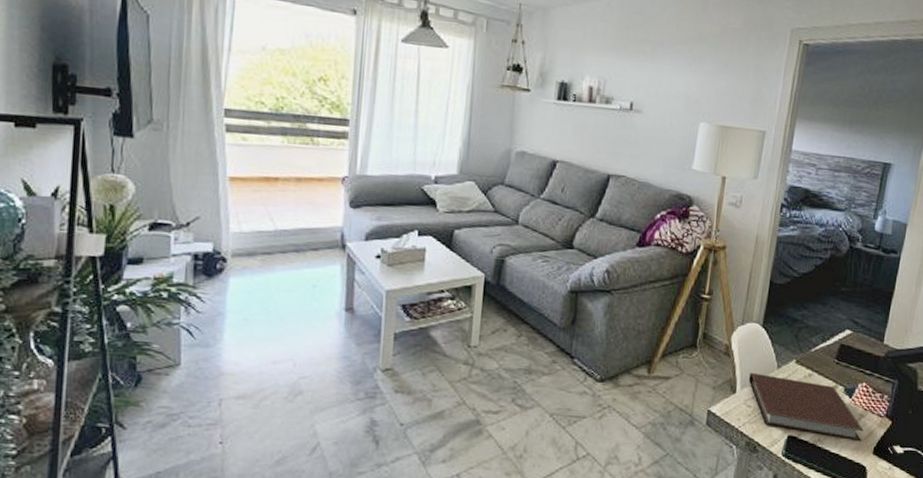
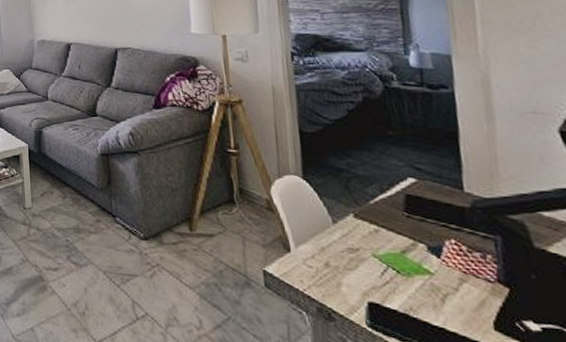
notebook: present [748,372,863,442] -> none [301,228,473,314]

